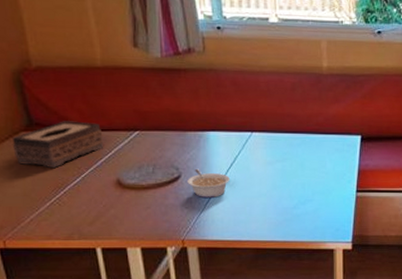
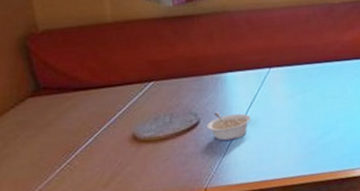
tissue box: present [12,121,104,168] -> none [17,79,117,133]

